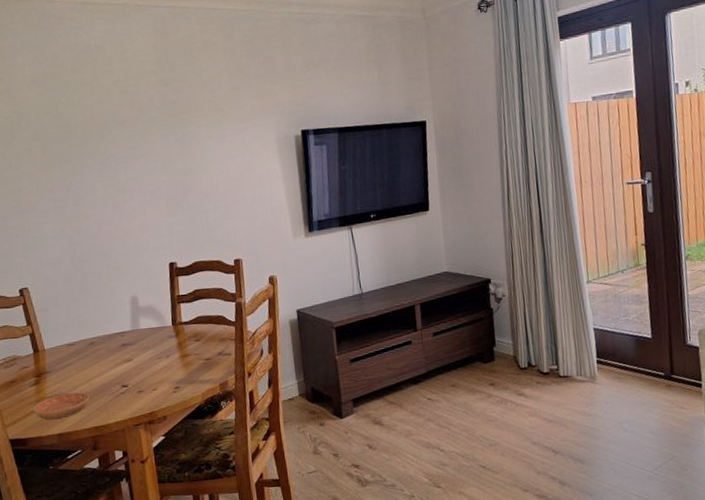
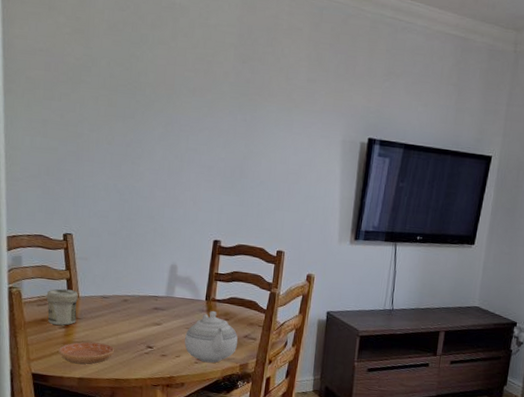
jar: none [11,344,46,384] -> present [46,289,78,326]
teapot: none [158,334,213,390] -> present [185,310,238,363]

